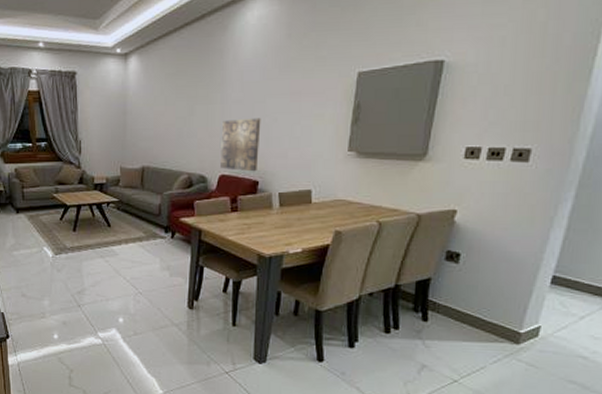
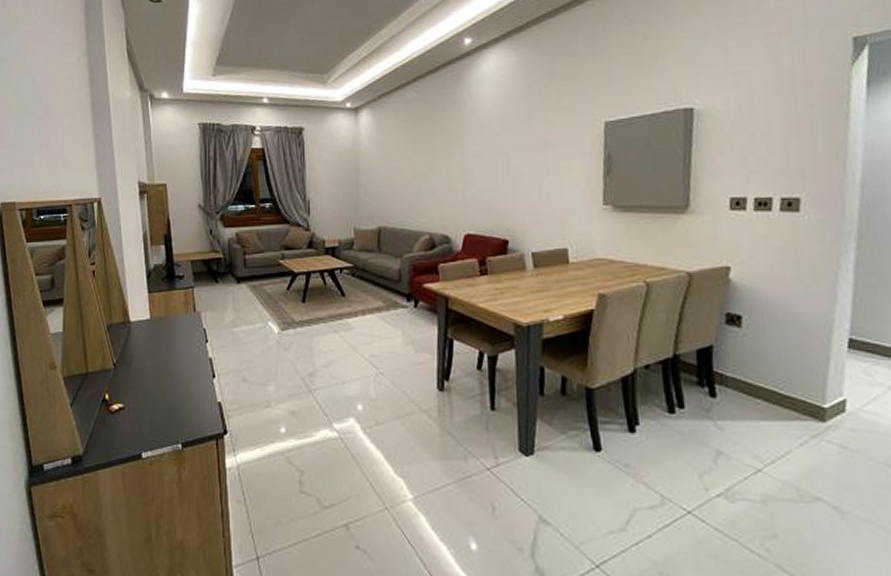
wall art: present [220,117,261,172] -> none [463,171,507,230]

